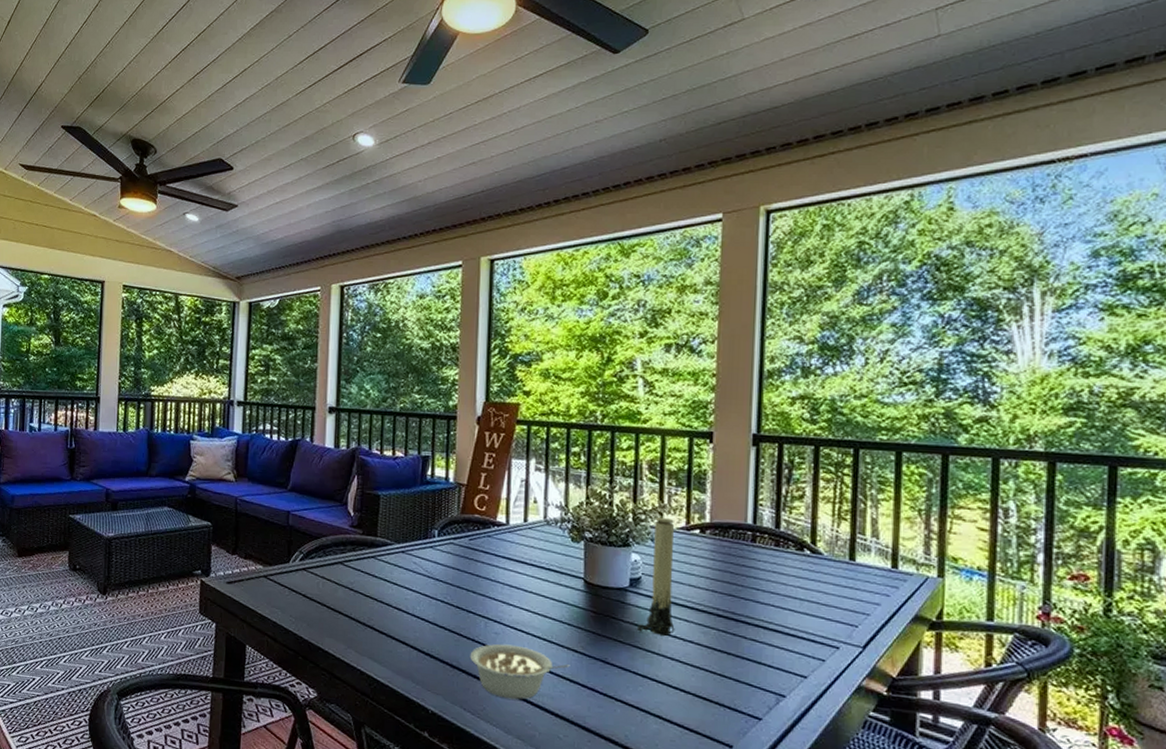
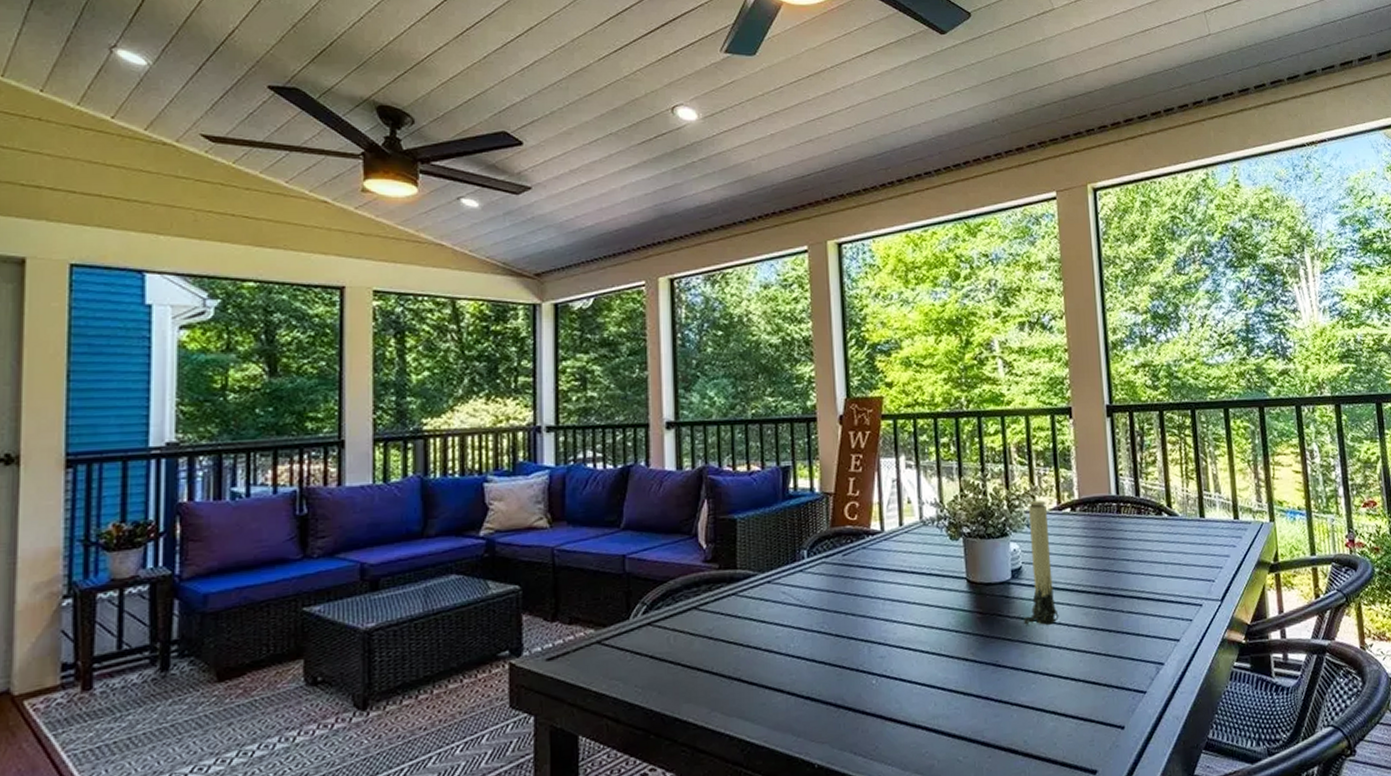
legume: present [470,643,569,700] -> none [855,666,961,730]

